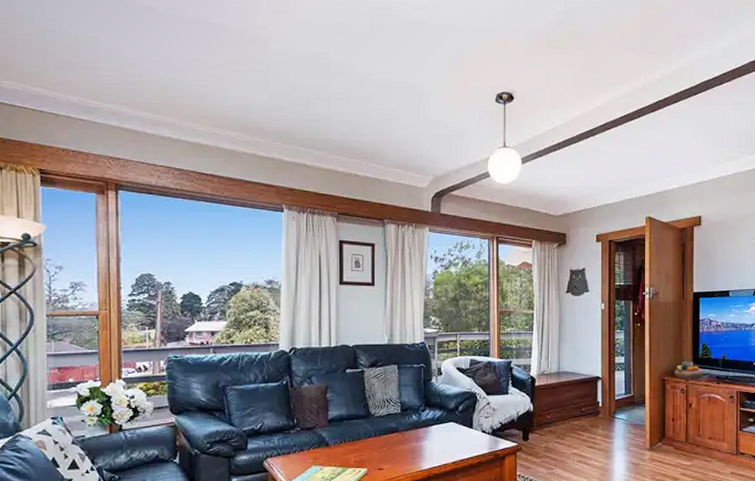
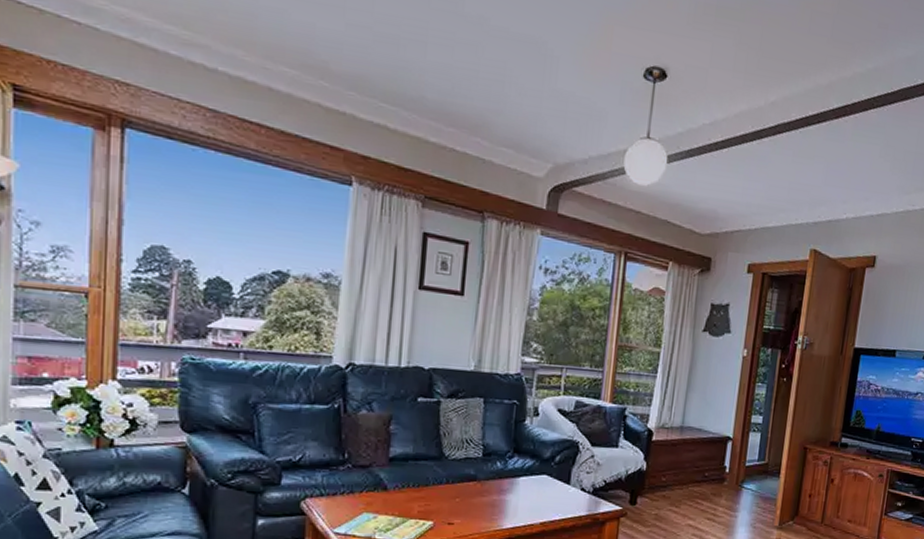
decorative bowl: present [675,360,704,379] -> none [819,428,853,451]

